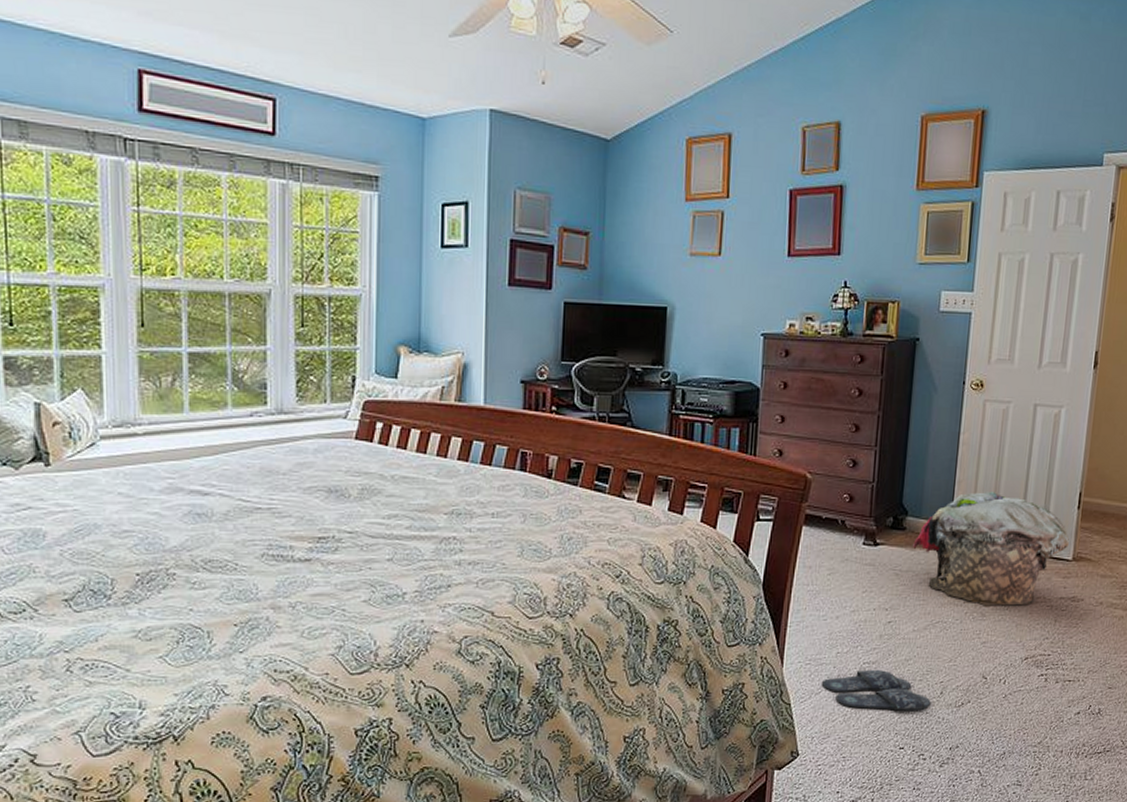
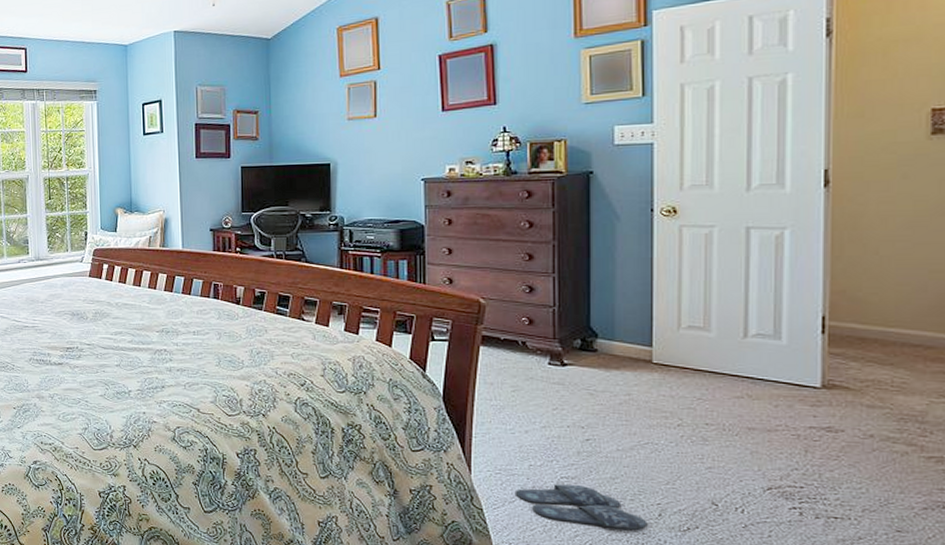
laundry basket: present [912,492,1069,606] -> none [606,316,814,433]

